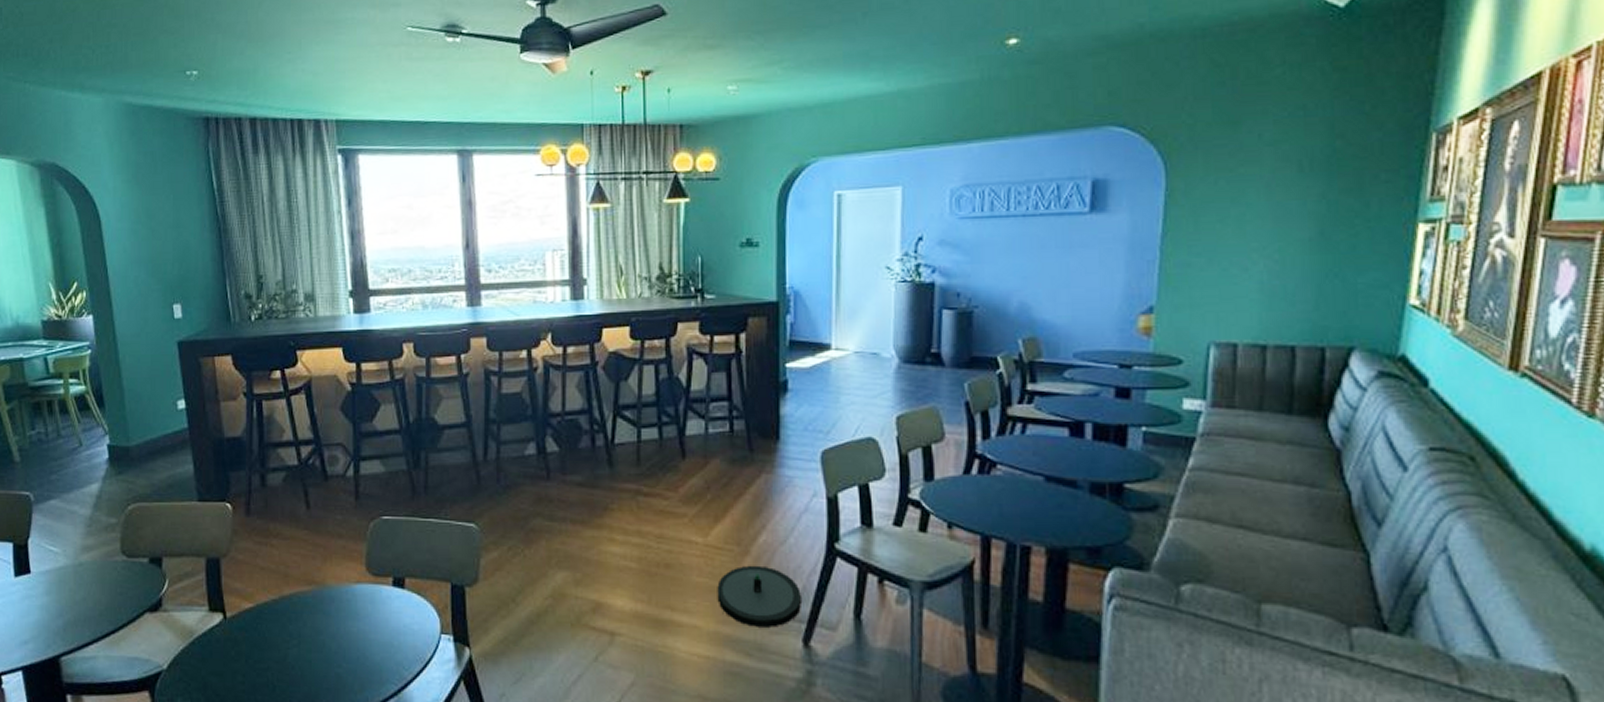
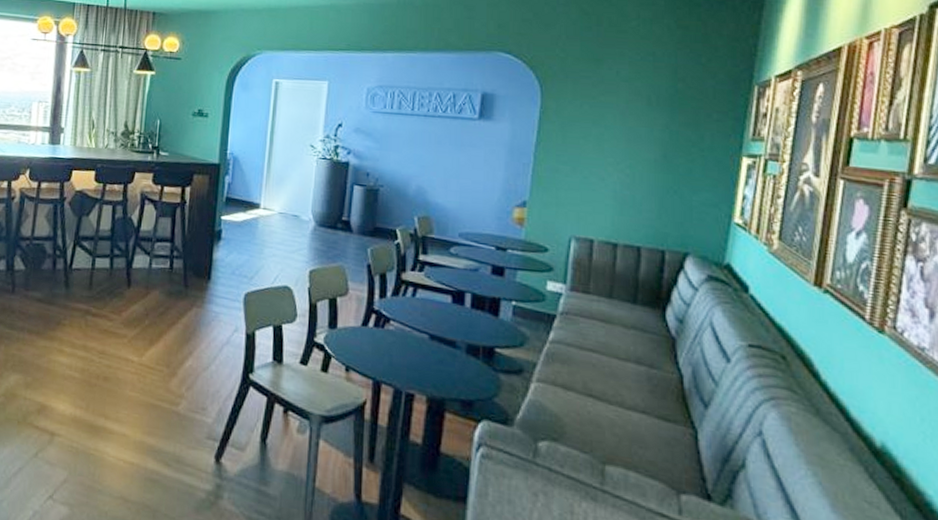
robot vacuum: present [717,565,801,628] -> none [145,385,217,443]

